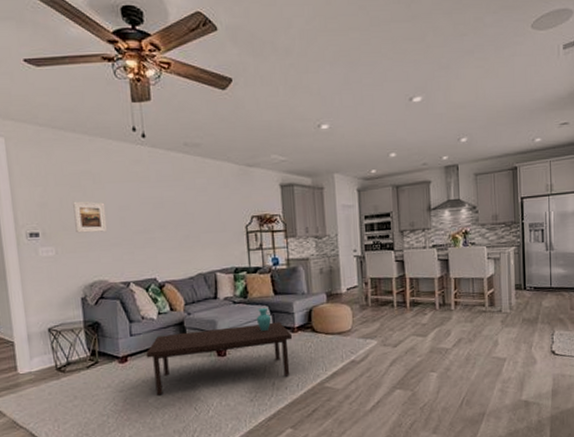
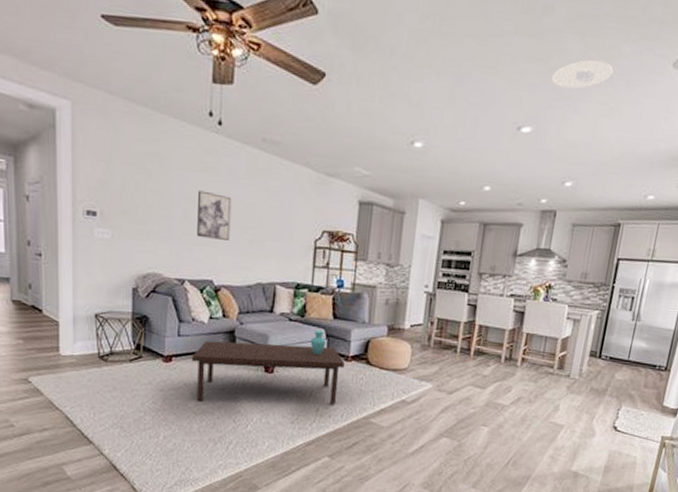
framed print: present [73,201,108,233] -> none [135,183,170,224]
wall art: none [132,198,167,241] -> present [197,190,232,240]
recessed light: none [431,32,483,59] -> present [552,59,615,89]

